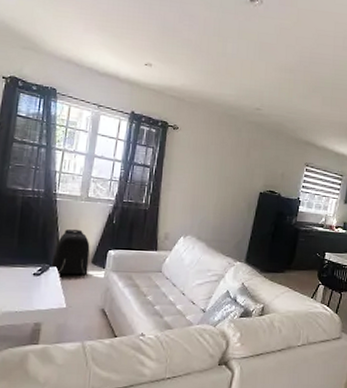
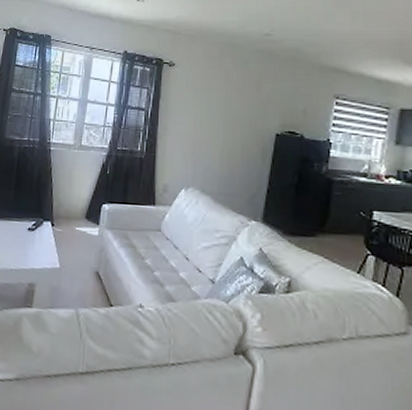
backpack: present [51,229,90,275] -> none [45,180,84,231]

